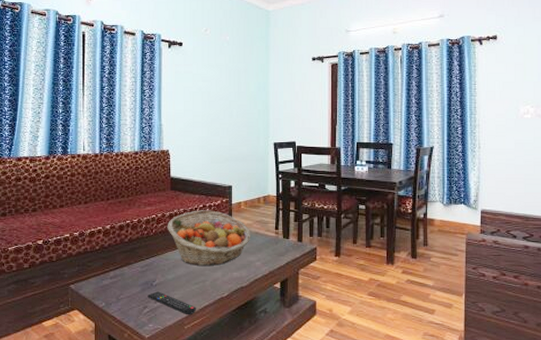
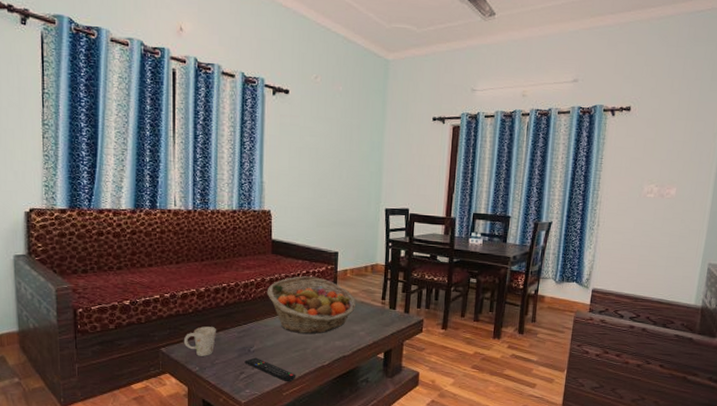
mug: none [90,262,121,292] -> present [183,326,216,356]

